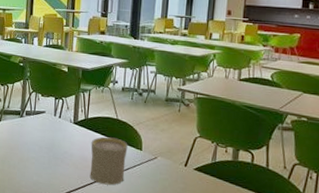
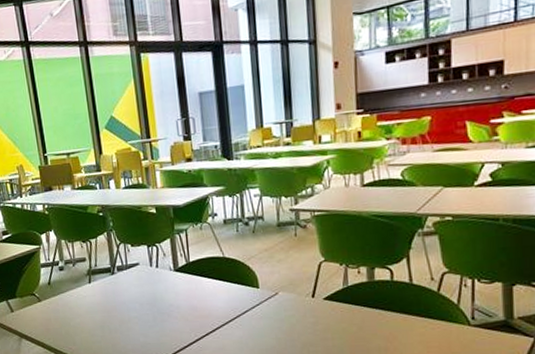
cup: present [90,136,128,185] -> none [198,279,244,334]

